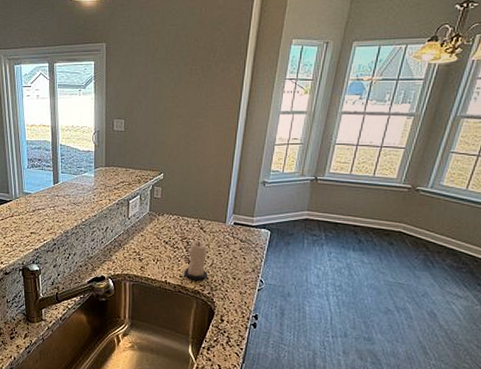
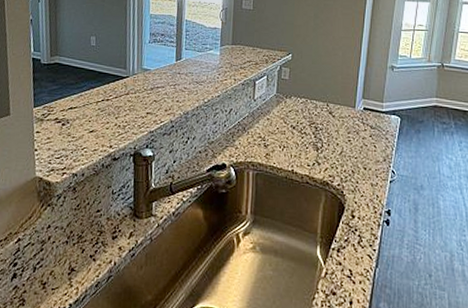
candle: present [184,241,208,281] -> none [312,127,338,171]

